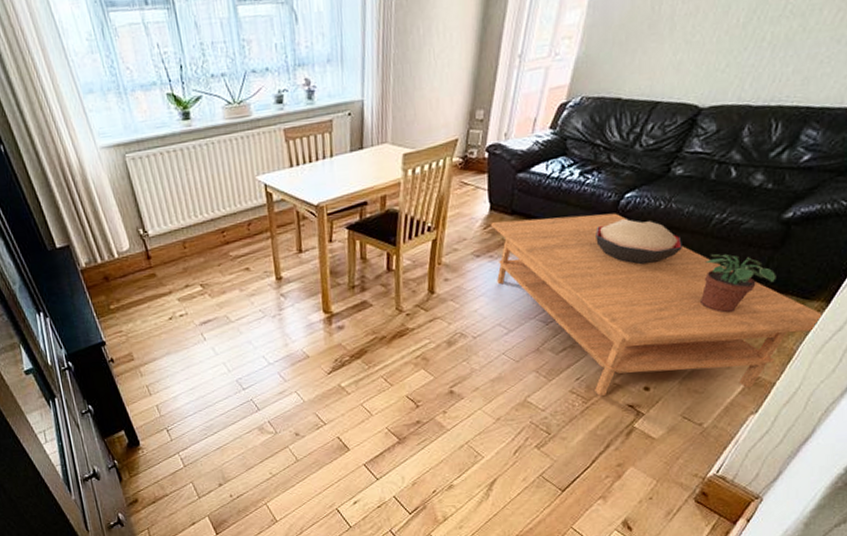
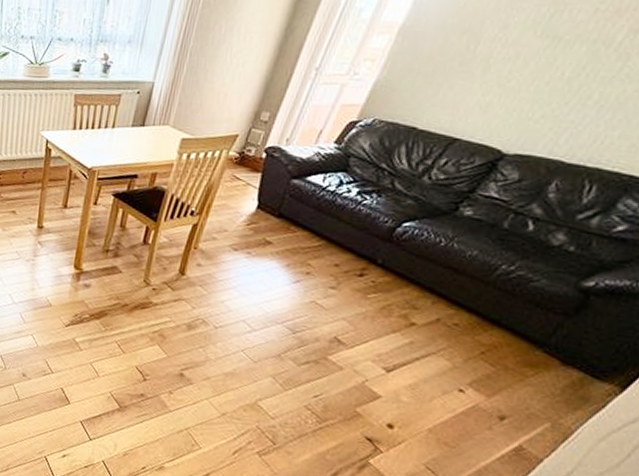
coffee table: present [491,213,822,396] -> none [250,220,614,457]
decorative bowl: present [596,219,683,265] -> none [362,247,459,299]
potted plant: present [699,254,776,313] -> none [467,305,564,371]

